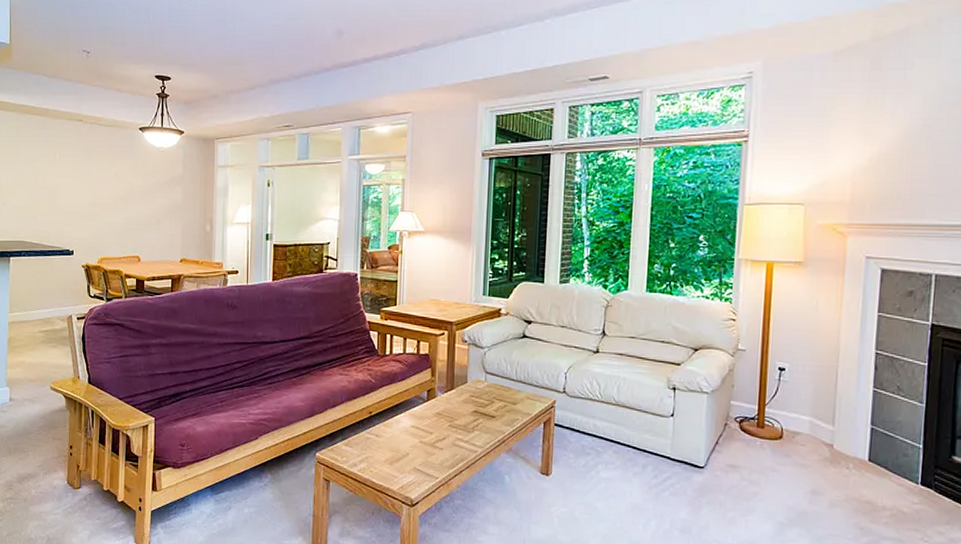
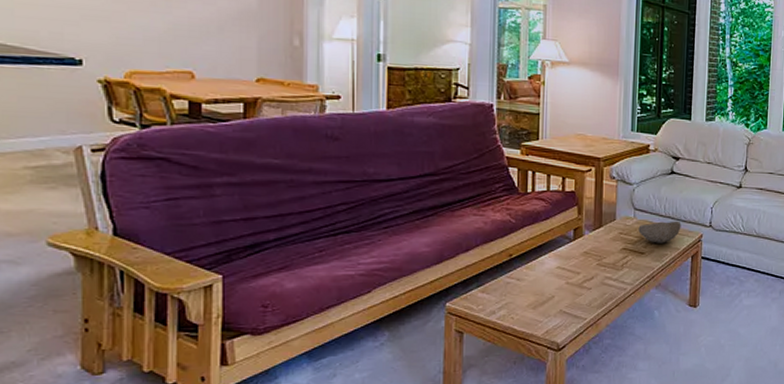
bowl: none [489,385,533,408] -> present [638,220,681,243]

